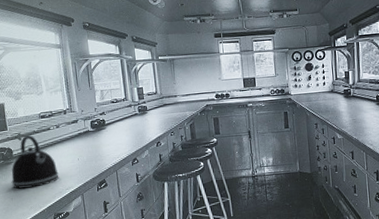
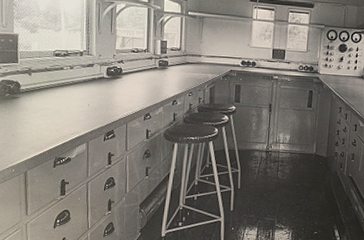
kettle: present [11,135,59,190] -> none [14,72,66,128]

